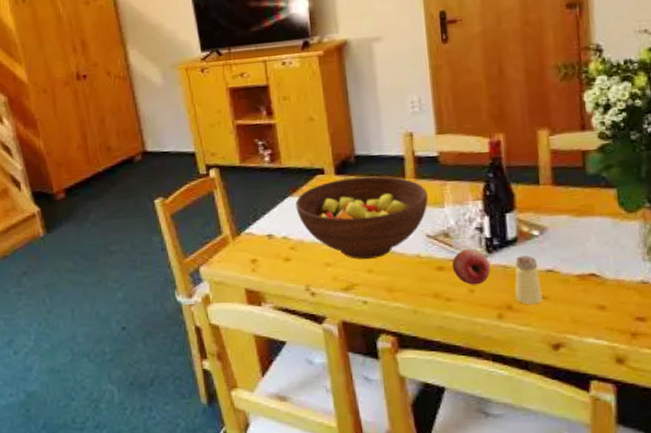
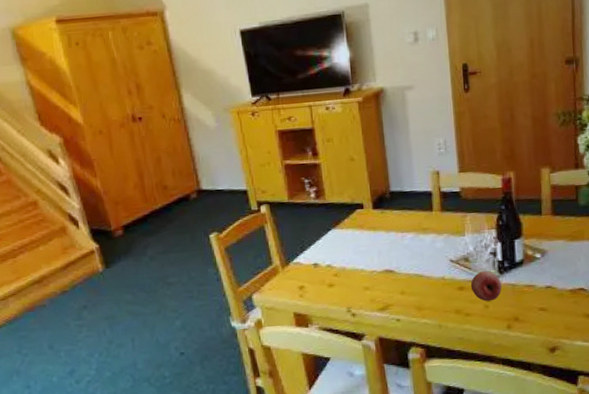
fruit bowl: present [295,176,428,260] -> none [338,209,452,283]
saltshaker: present [515,255,543,305] -> none [521,275,543,316]

